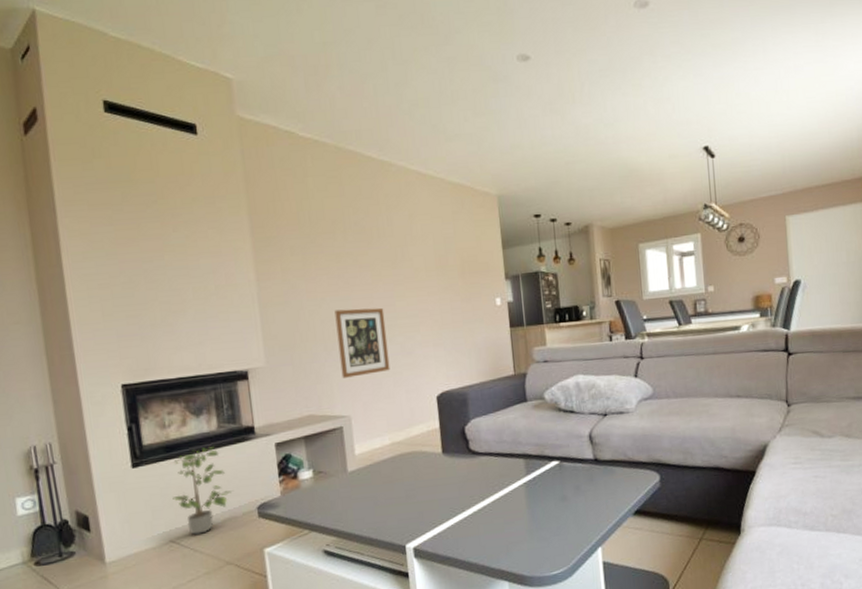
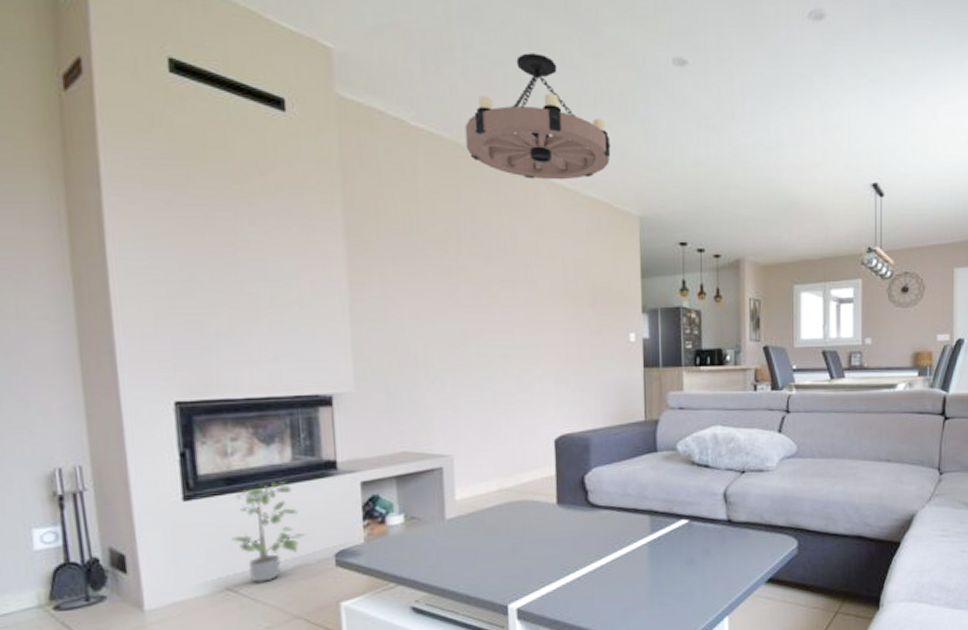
wall art: present [334,307,390,378] -> none [441,332,503,412]
chandelier: none [344,64,469,172] -> present [465,53,611,180]

